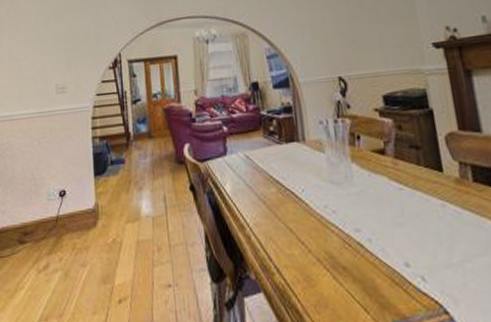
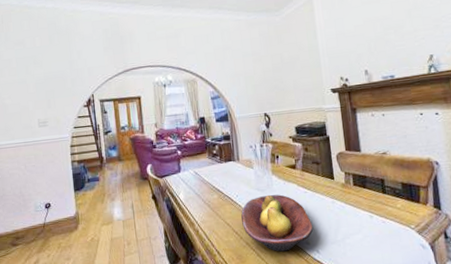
fruit bowl: none [309,190,415,275] -> present [241,194,314,252]

